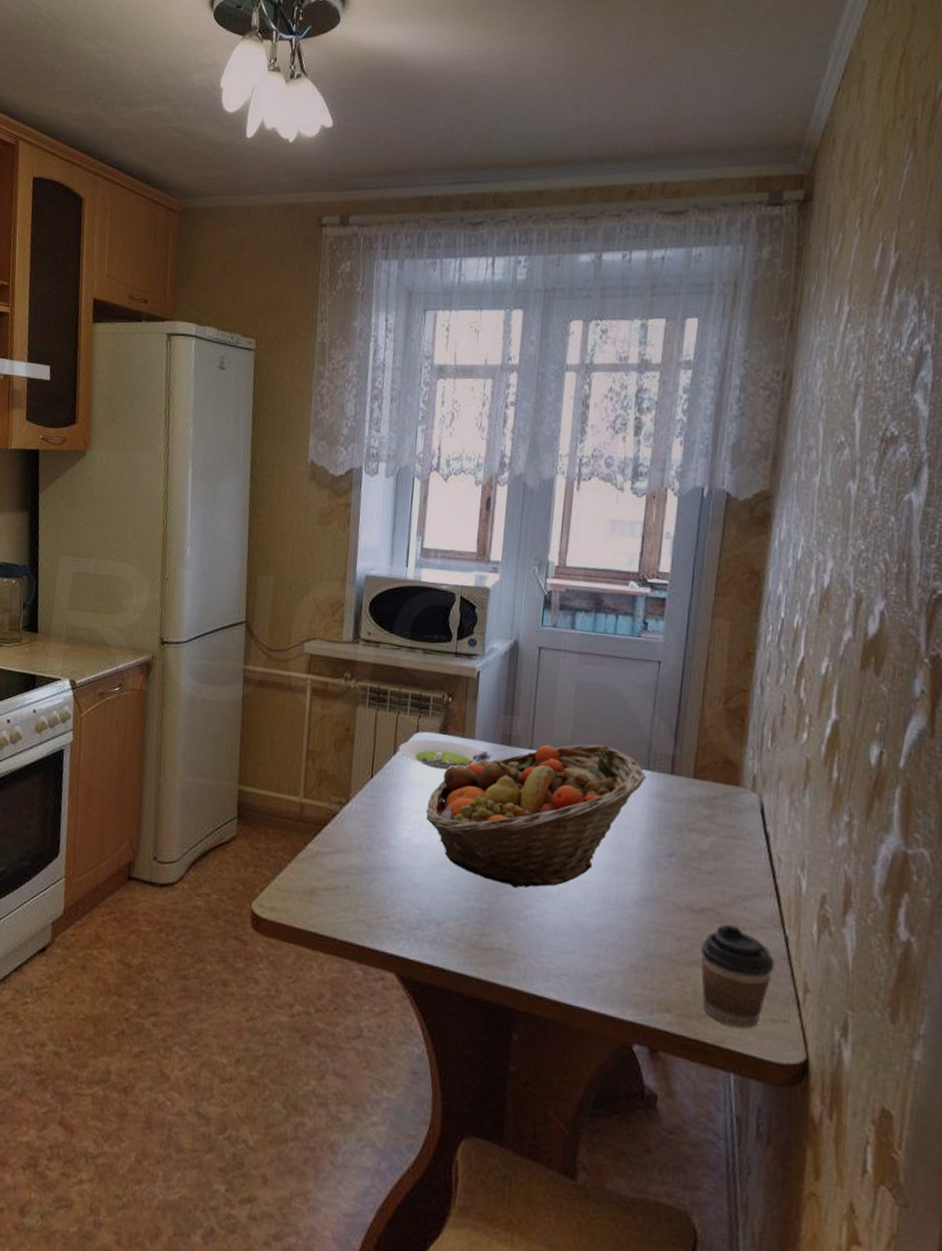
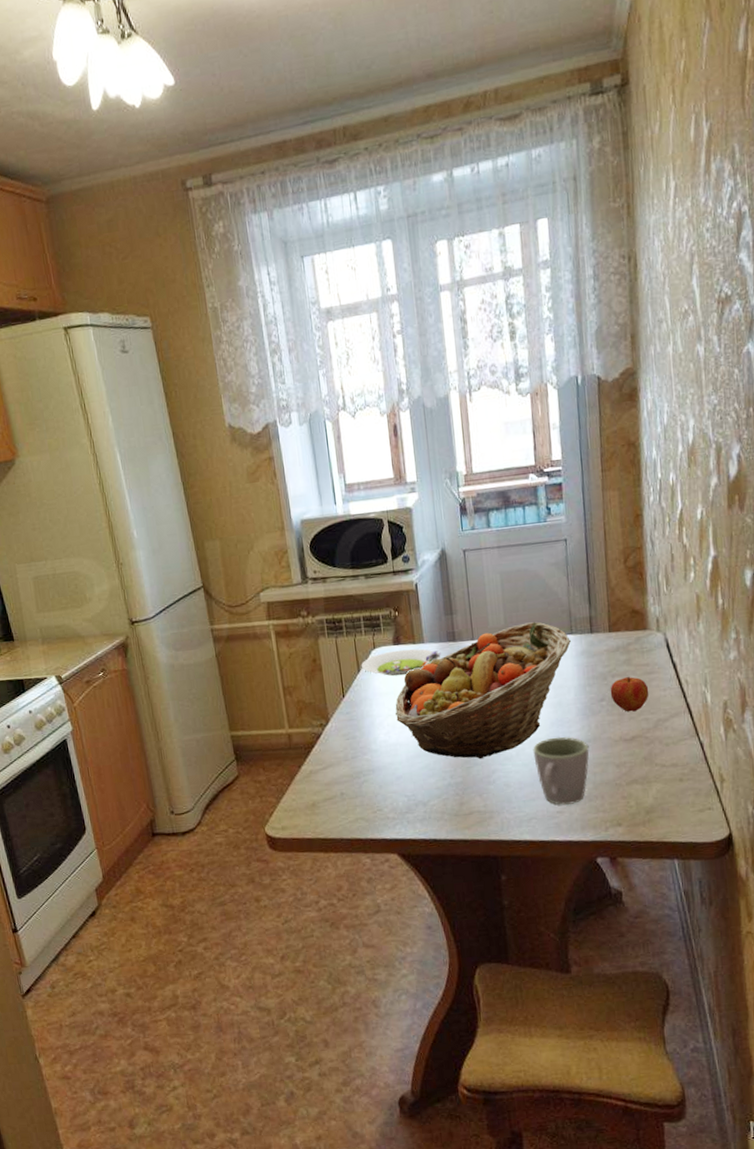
mug: none [578,884,647,971] -> present [533,737,589,806]
apple: none [683,835,731,879] -> present [610,677,649,712]
coffee cup: present [700,924,775,1029] -> none [636,743,696,823]

